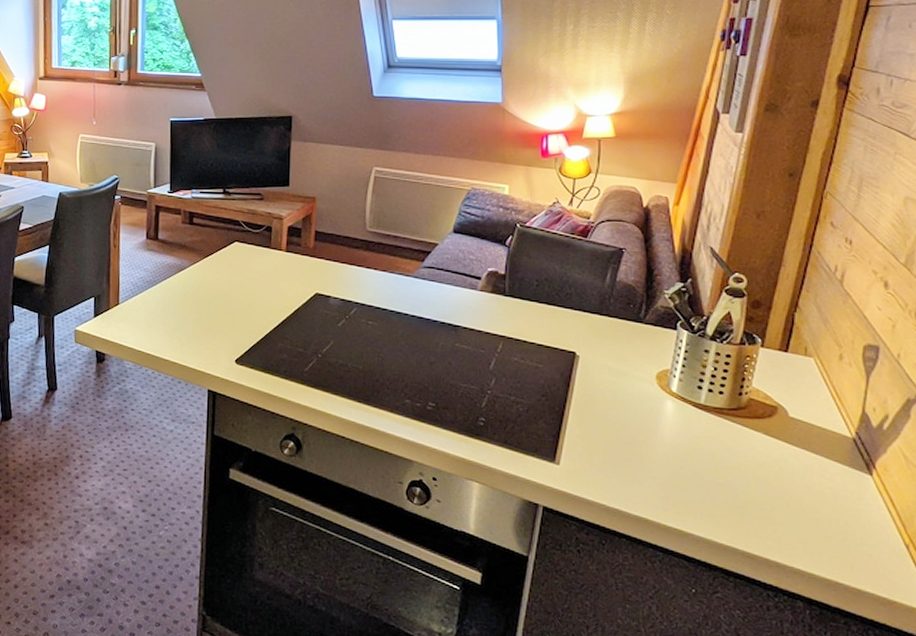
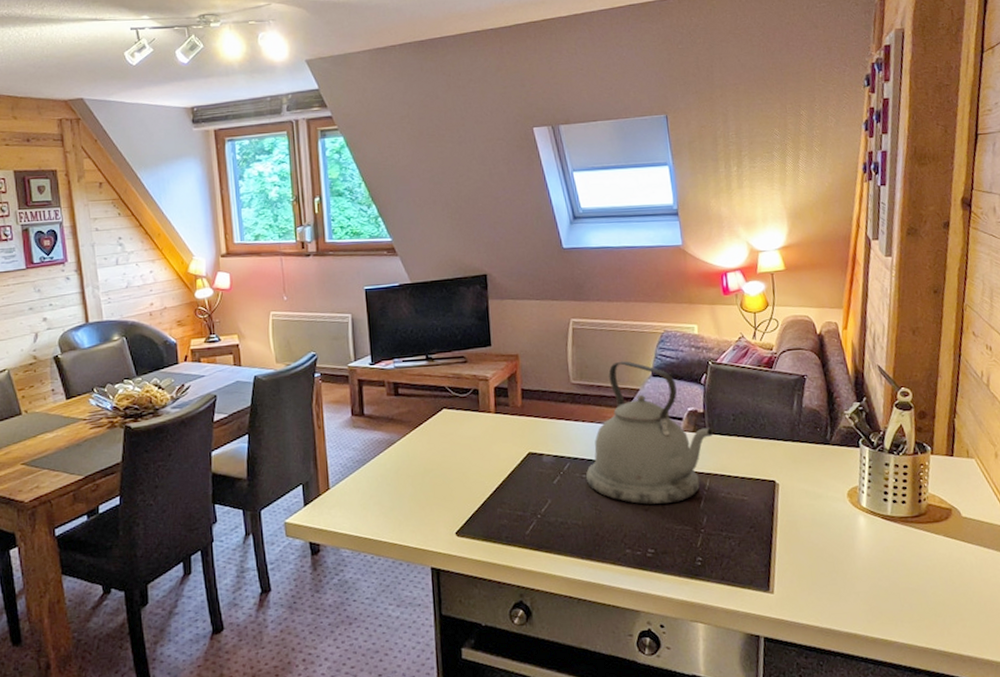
kettle: none [371,214,512,361] -> present [585,361,713,505]

